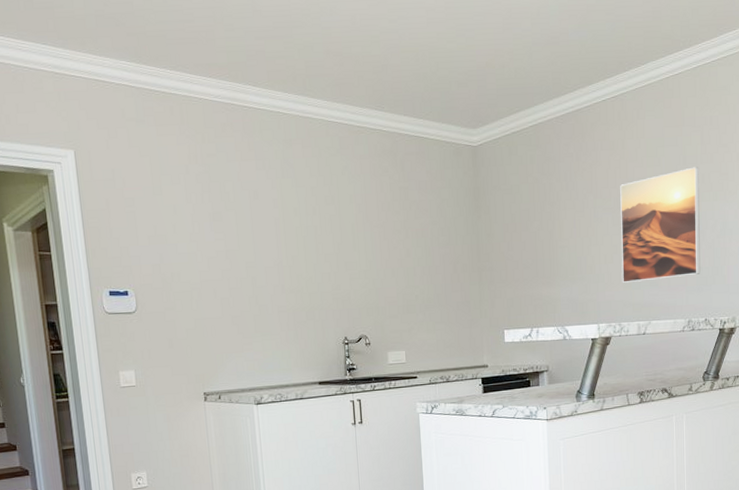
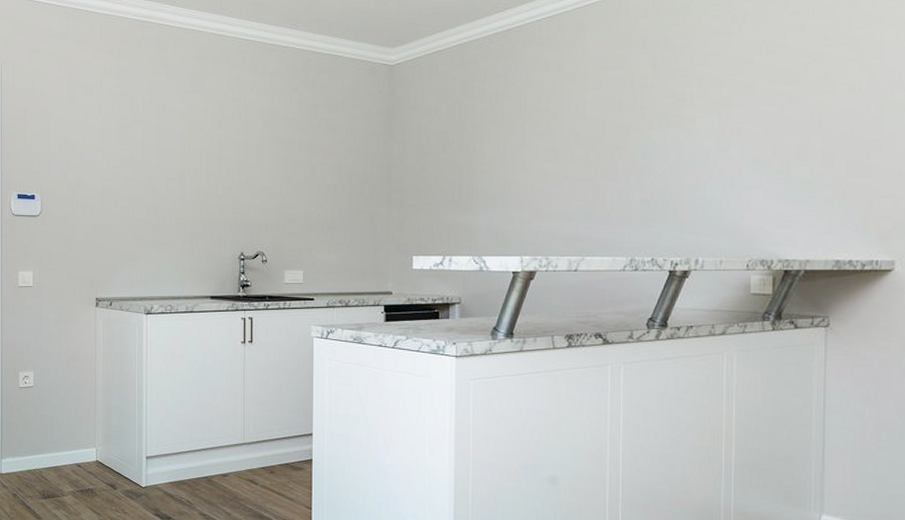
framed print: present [620,167,701,284] -> none [551,91,649,214]

